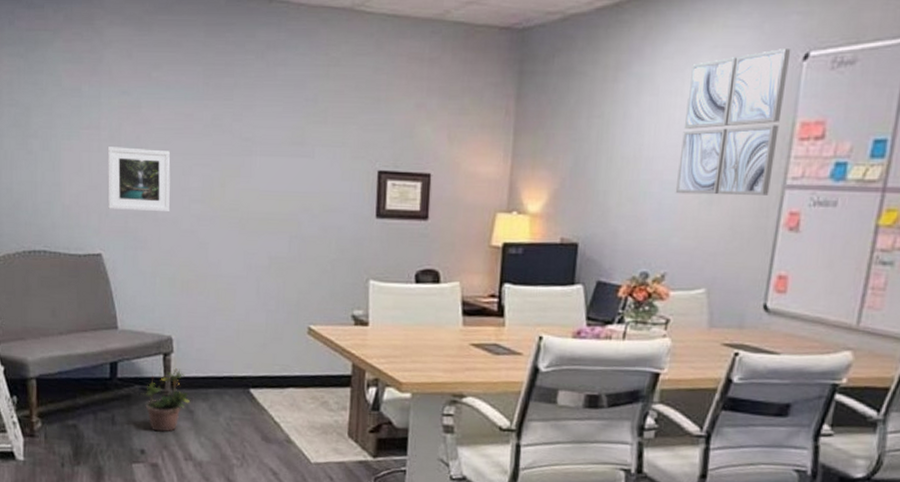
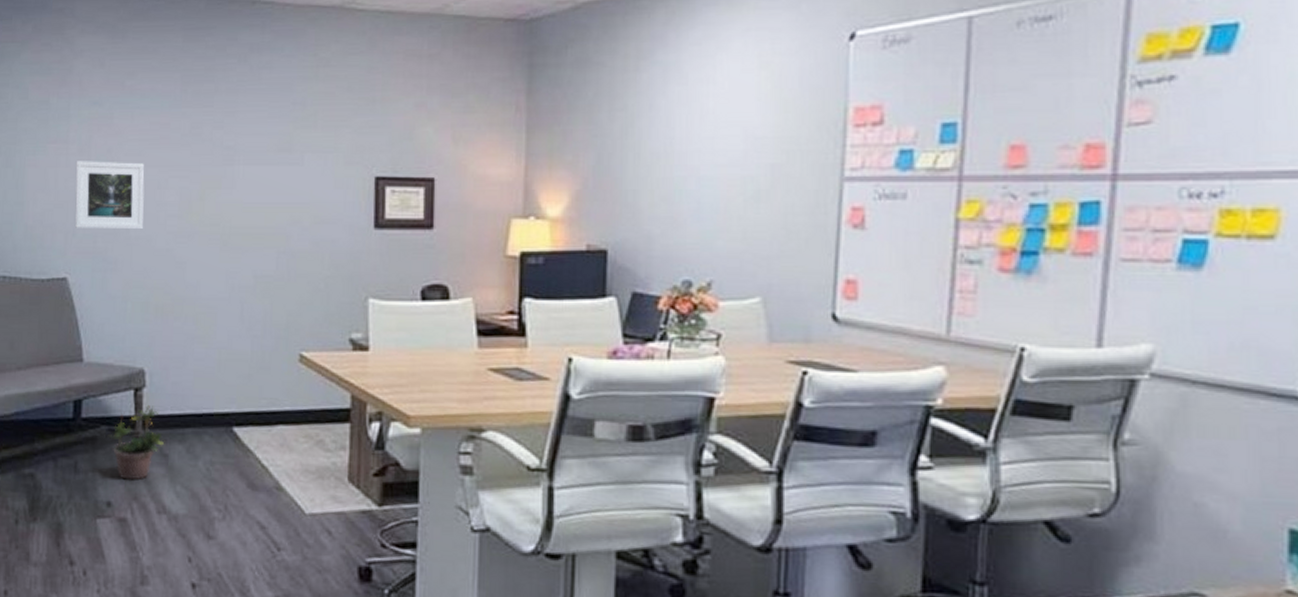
wall art: present [675,49,791,196] -> none [715,29,835,191]

